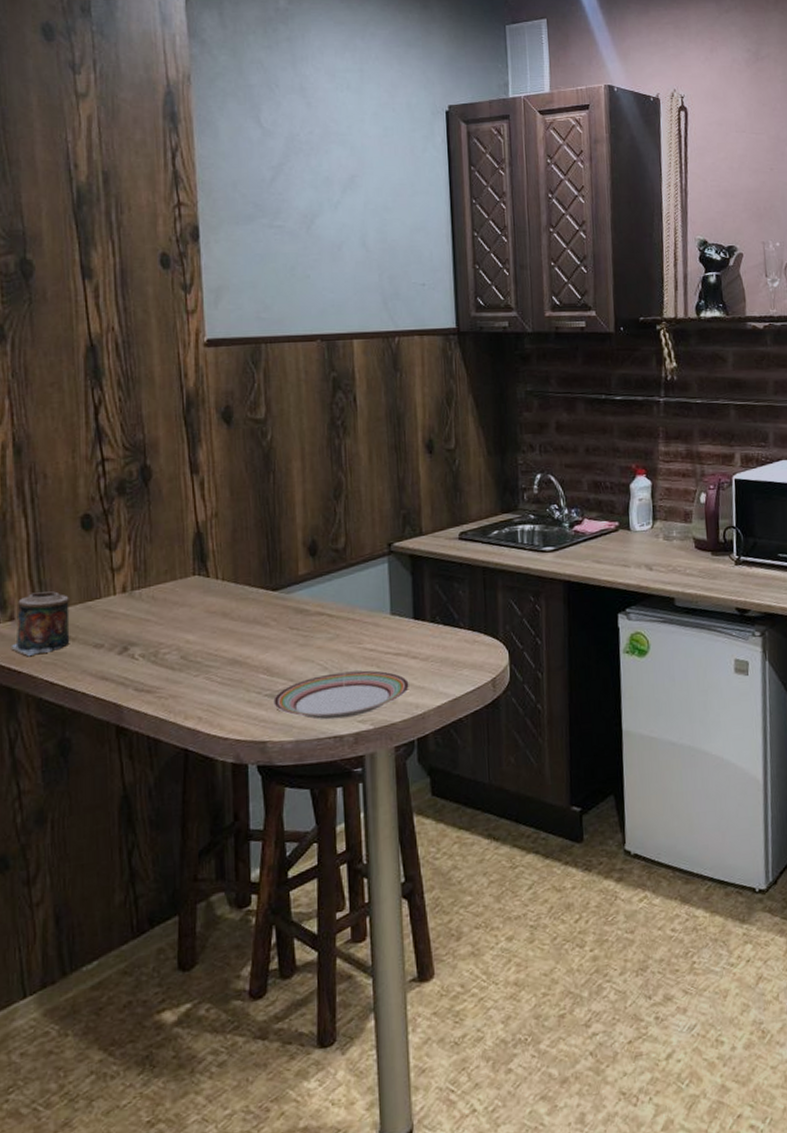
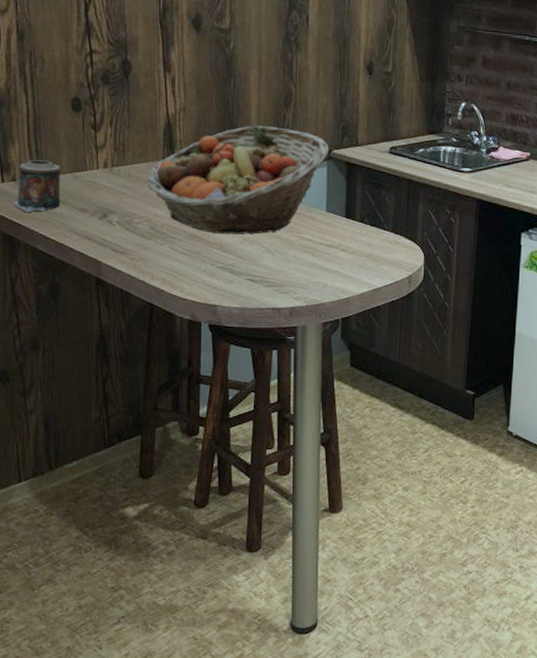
fruit basket: none [174,523,389,656] -> present [146,125,329,235]
plate: present [273,670,409,720] -> none [225,255,338,294]

